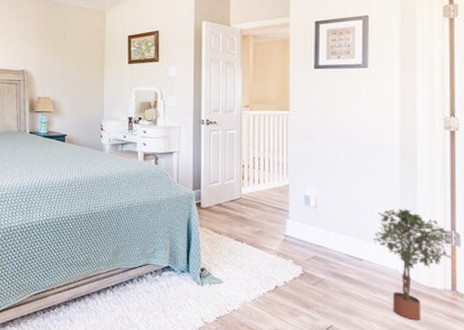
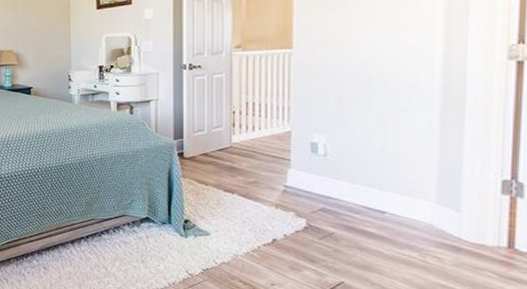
potted tree: present [373,208,453,320] -> none [401,155,513,280]

